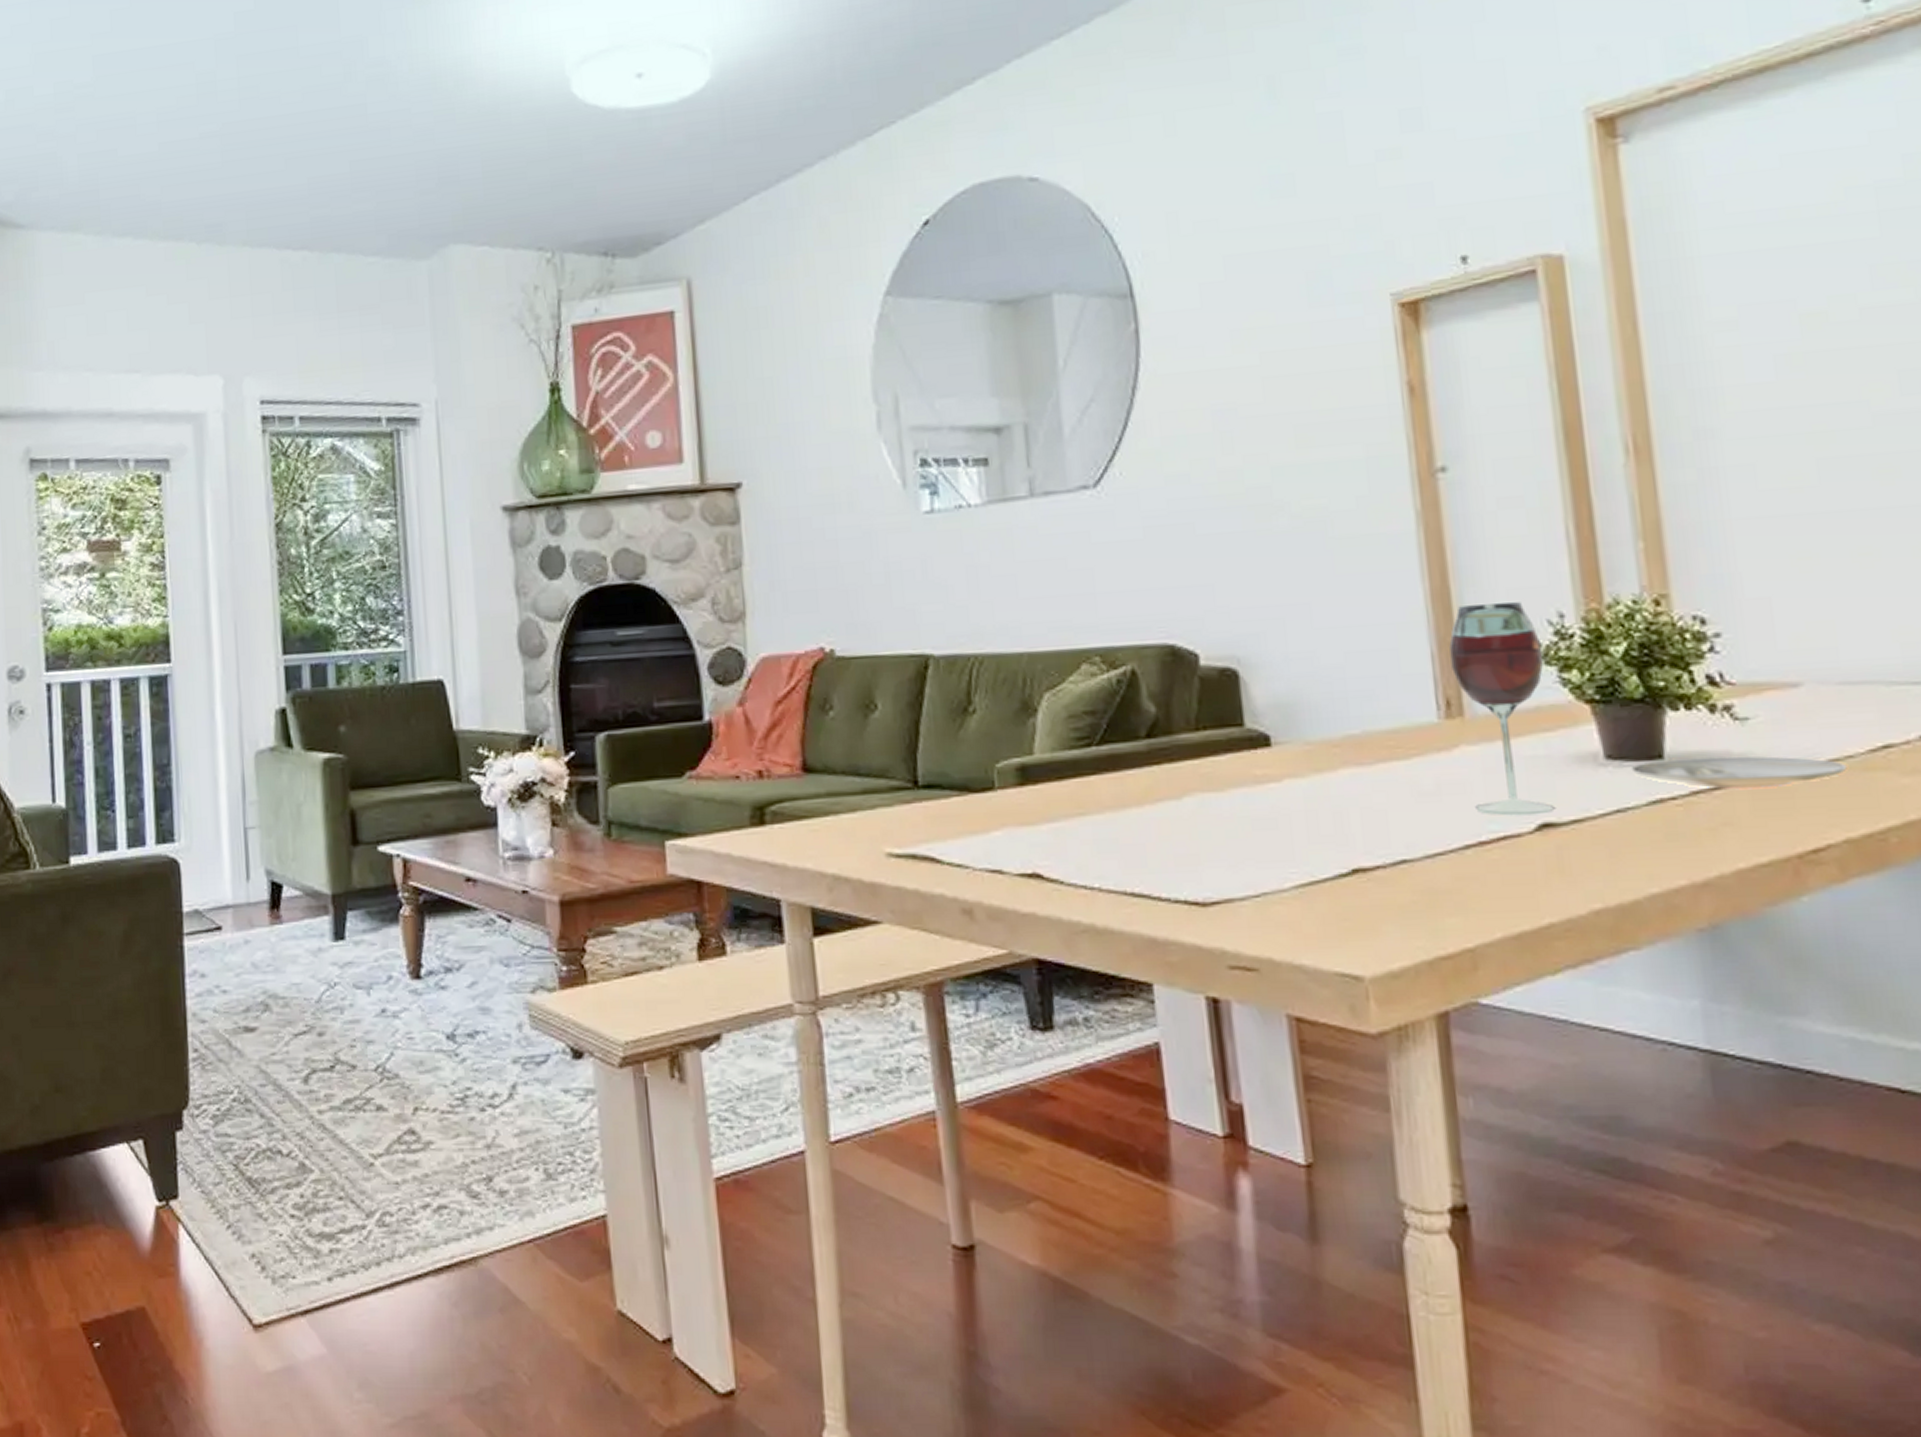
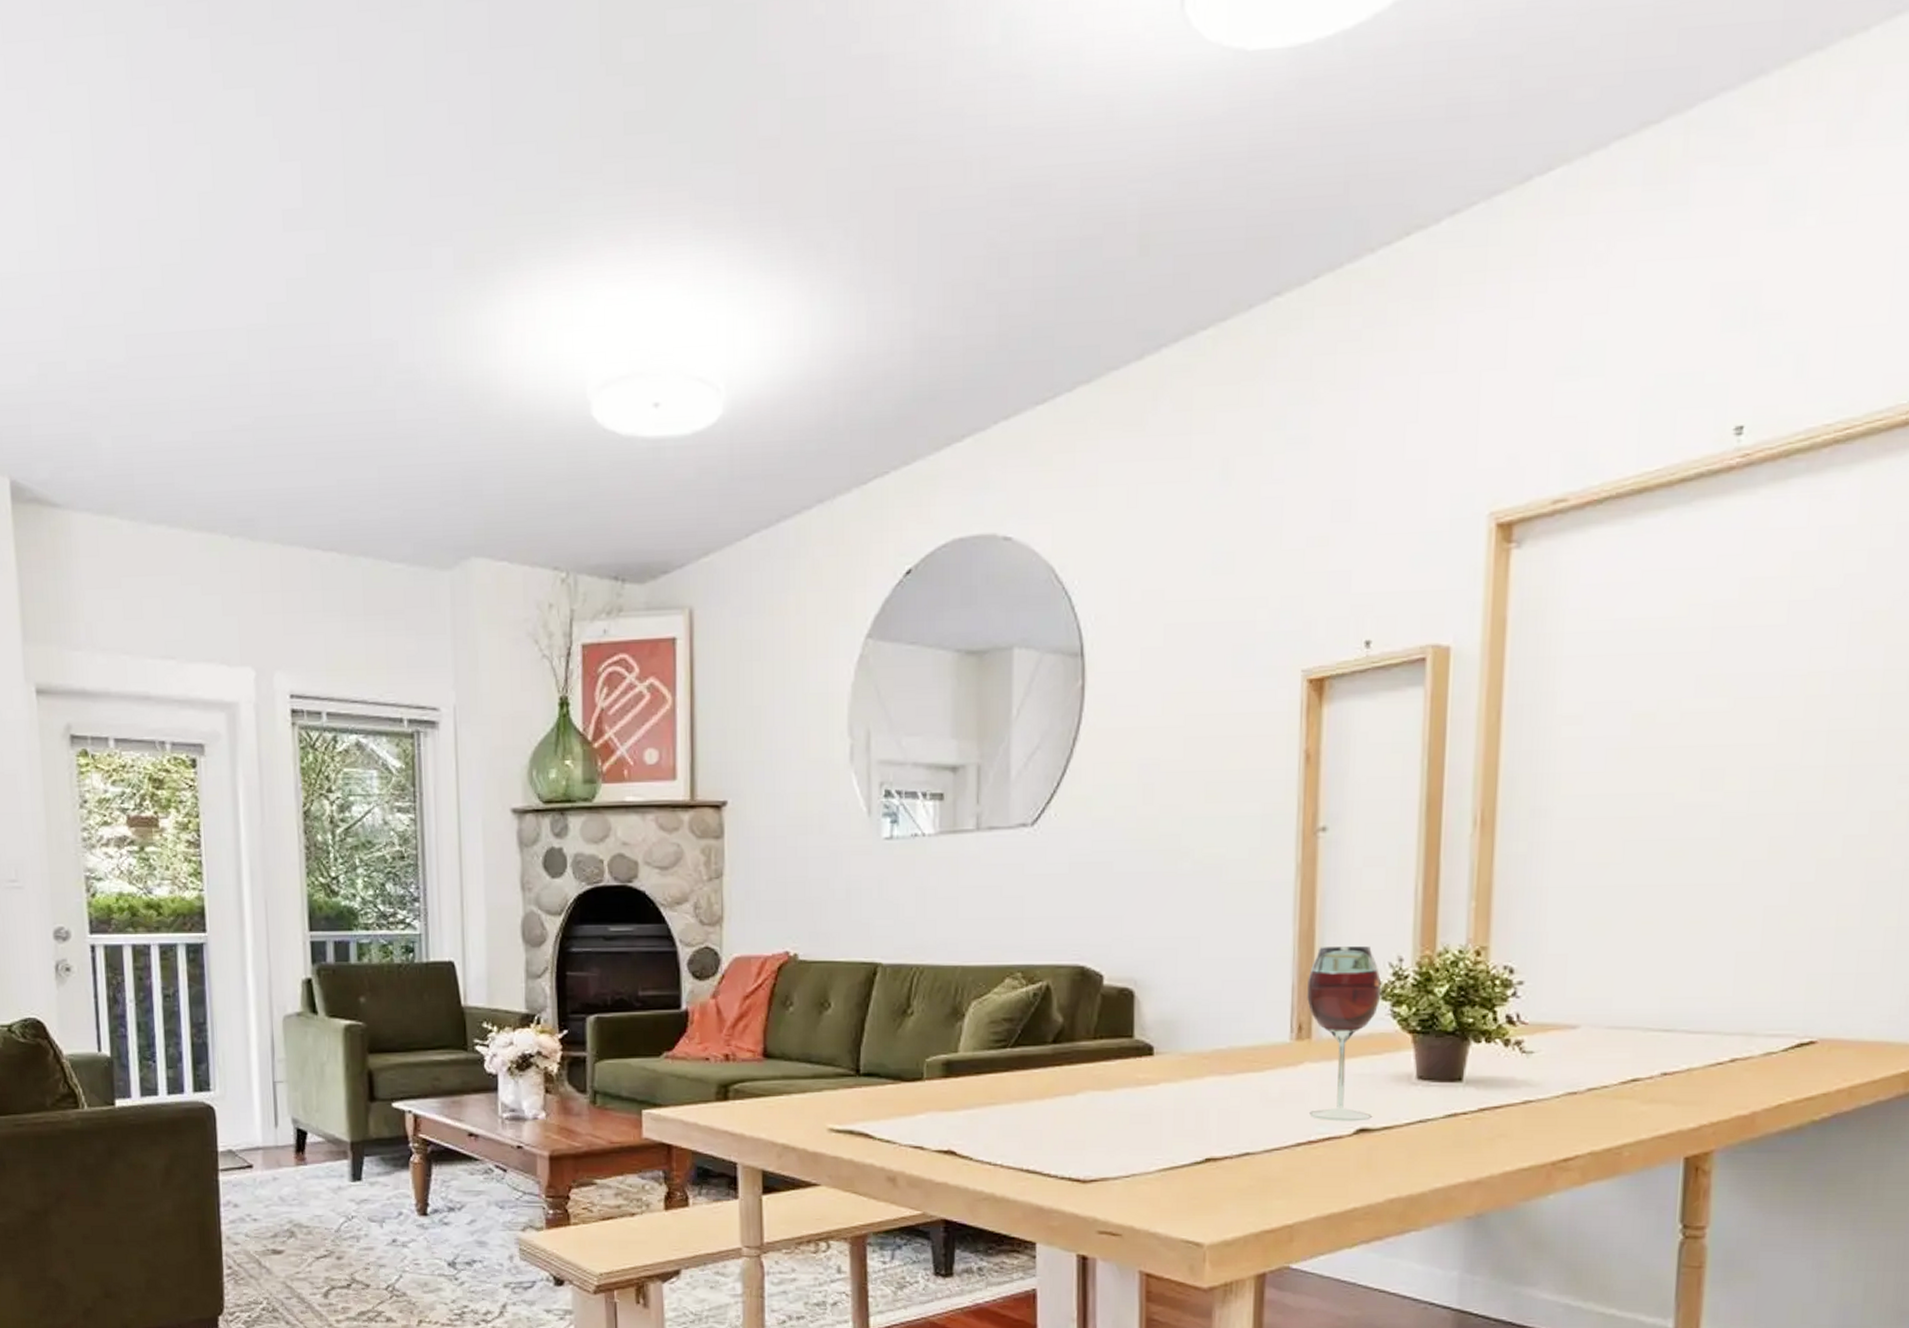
plate: present [1631,756,1847,789] -> none [1435,1082,1602,1108]

